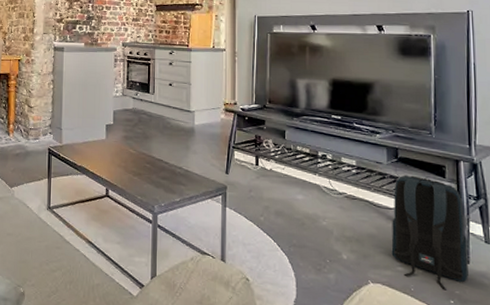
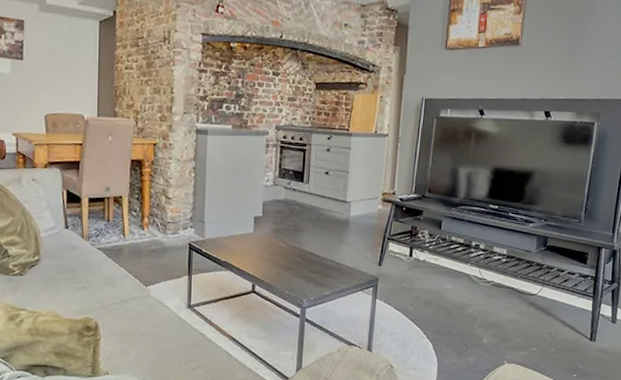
backpack: present [391,175,468,291] -> none [528,262,598,366]

